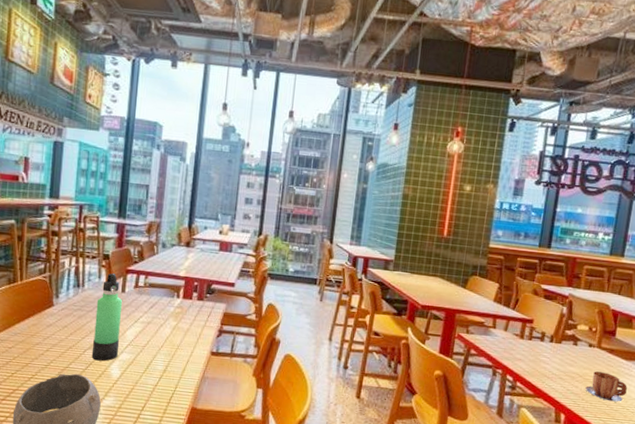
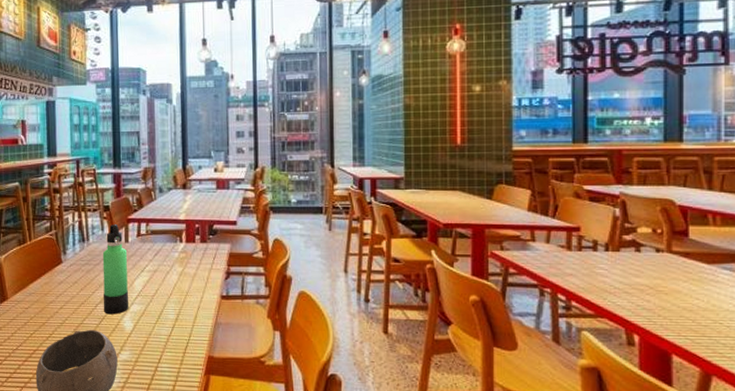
mug: present [585,371,627,402] -> none [660,281,715,316]

